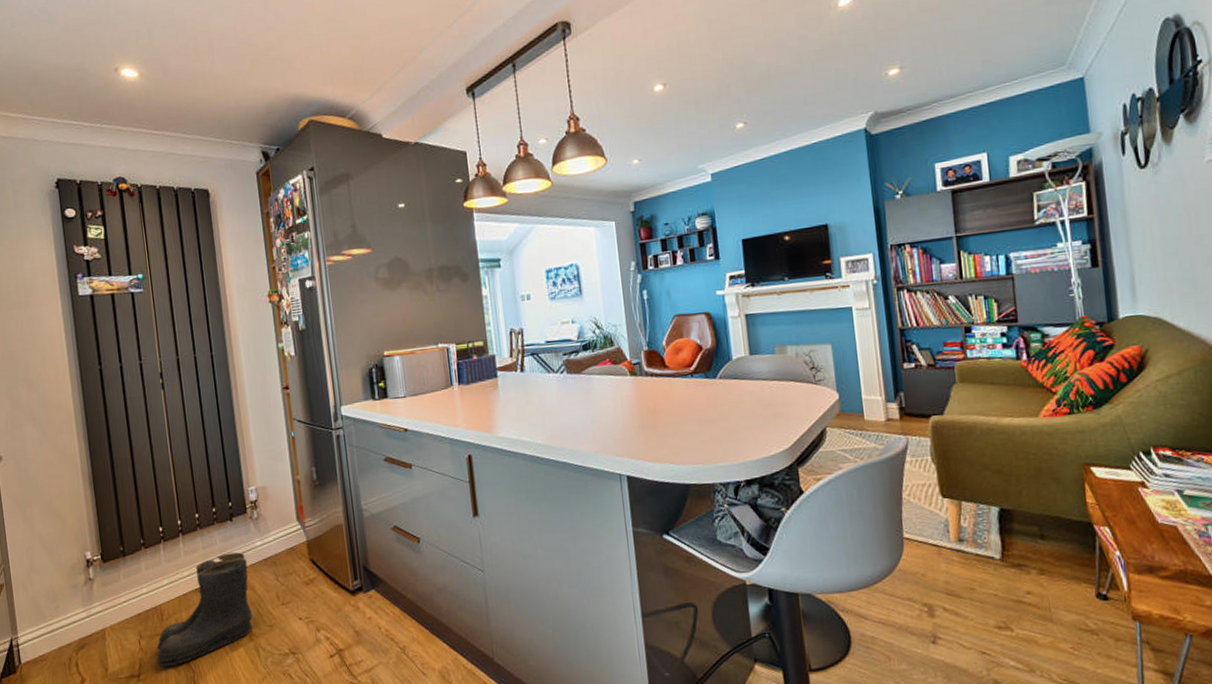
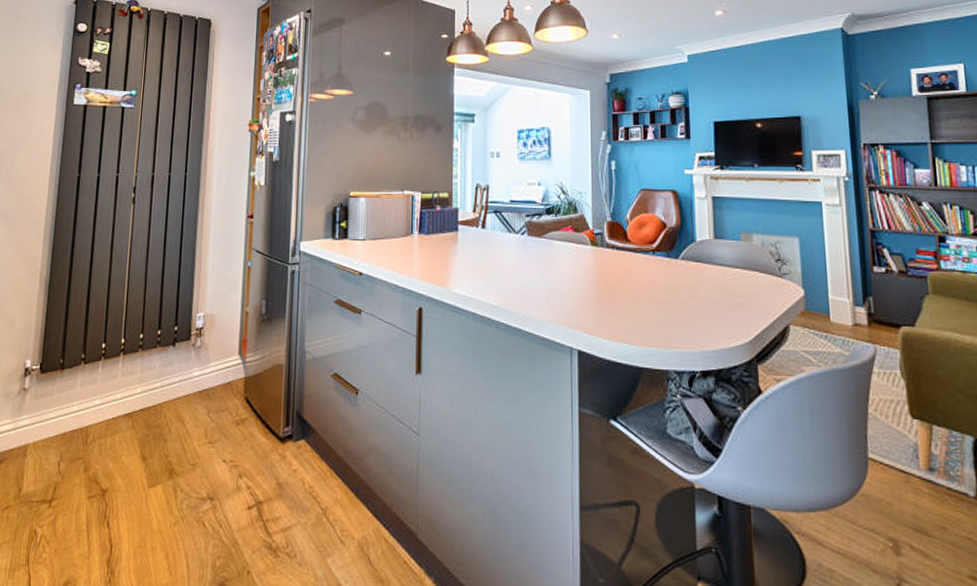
boots: present [156,552,253,668] -> none [72,380,182,496]

